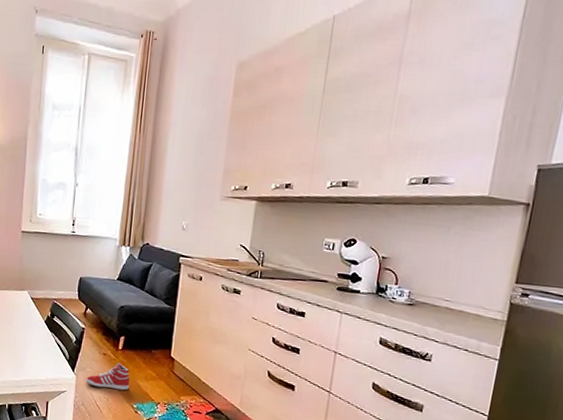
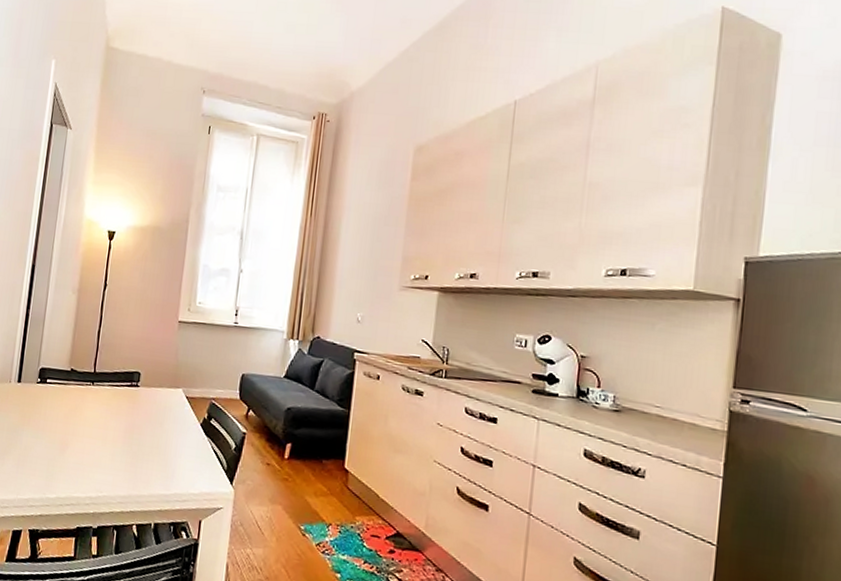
sneaker: present [85,362,130,391] -> none [245,474,297,509]

